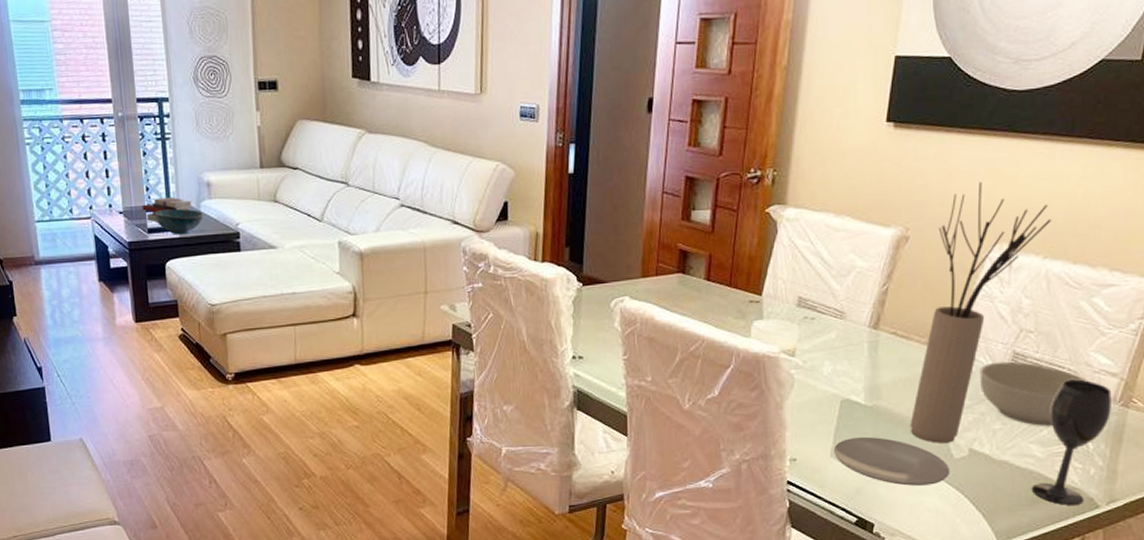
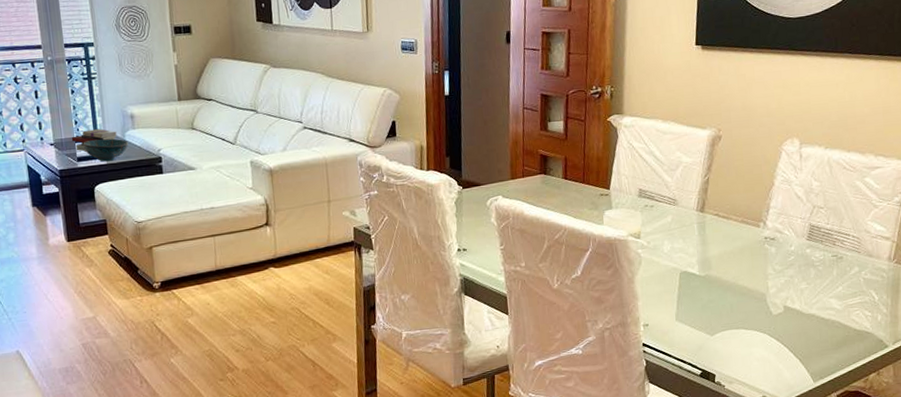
plate: present [833,436,950,486] -> none [677,301,771,341]
vase: present [910,181,1051,443] -> none [736,89,828,303]
bowl: present [979,361,1090,427] -> none [785,232,870,284]
wine glass: present [1031,379,1112,505] -> none [835,244,888,347]

